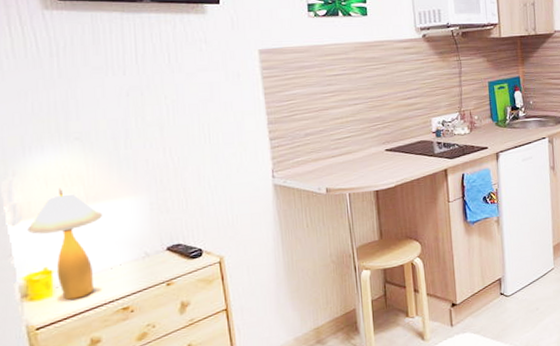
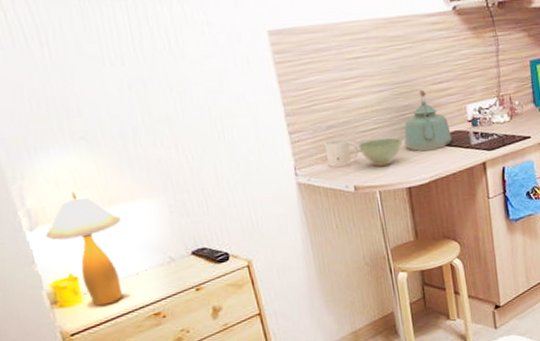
mug: none [301,145,332,171] -> present [324,139,359,168]
bowl: none [331,145,373,171] -> present [357,137,403,166]
kettle: none [374,104,417,158] -> present [403,89,452,152]

